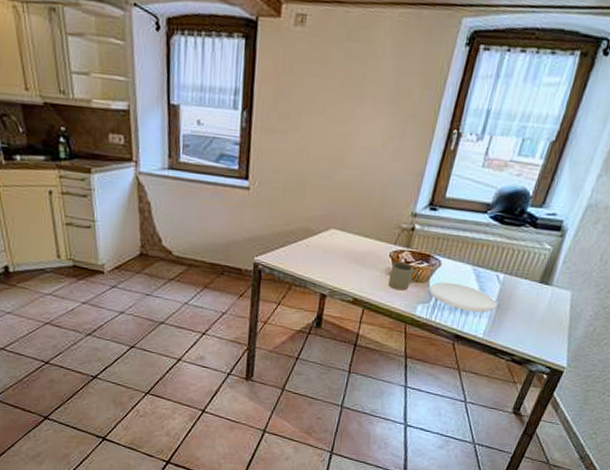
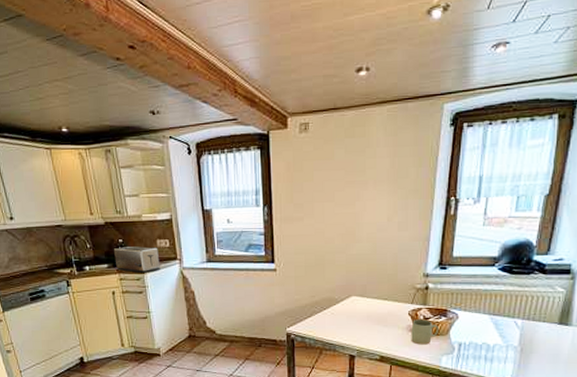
toaster: none [53,136,111,173] -> present [113,245,160,273]
plate: present [428,282,497,313] -> none [450,333,519,358]

